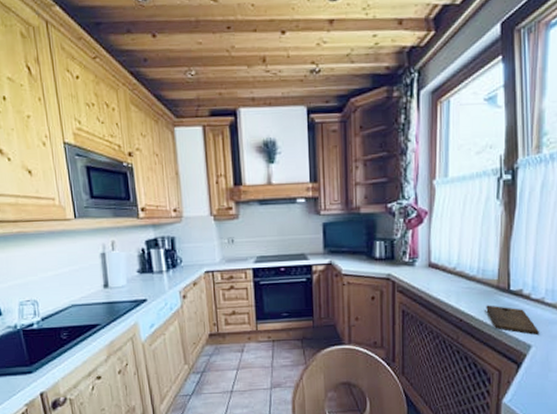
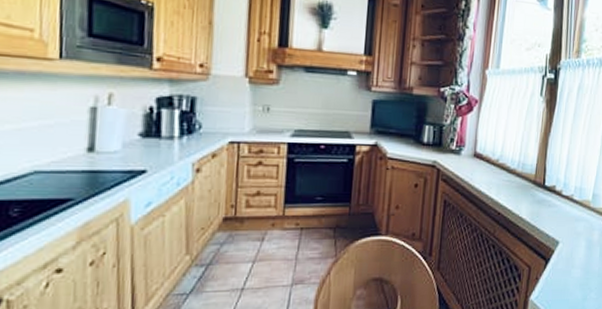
cutting board: present [486,305,539,335] -> none [523,199,567,231]

